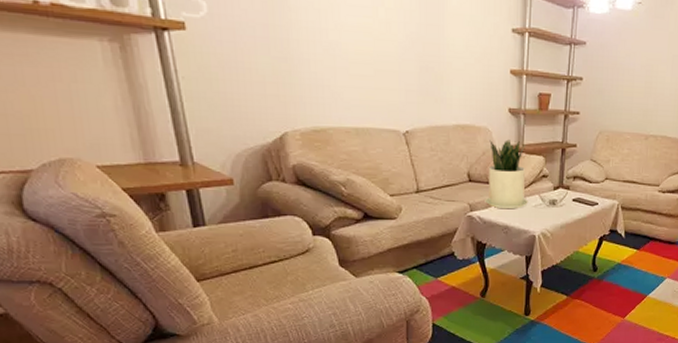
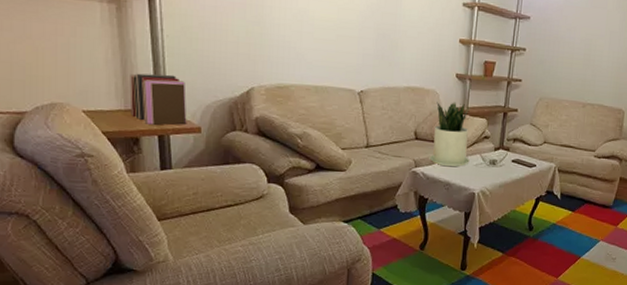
books: none [145,121,217,178] -> present [130,73,187,126]

